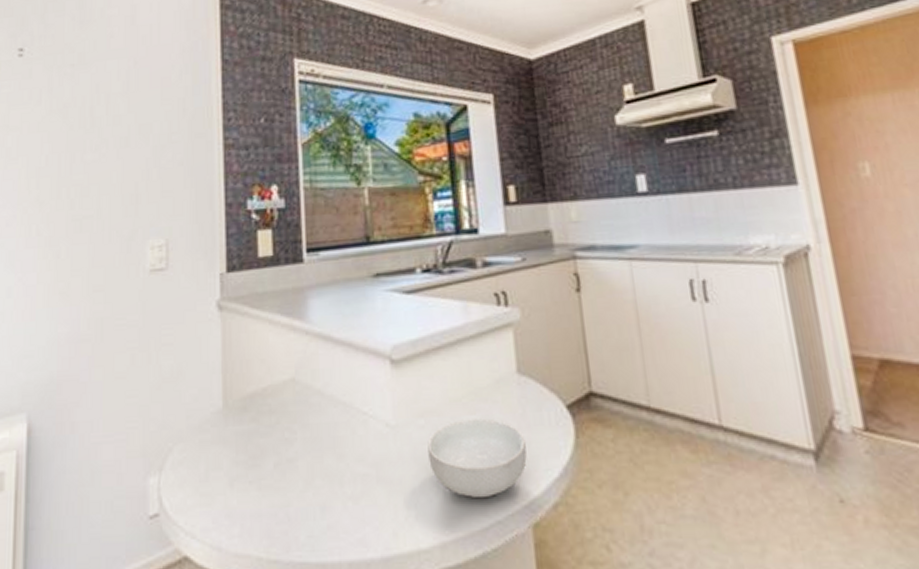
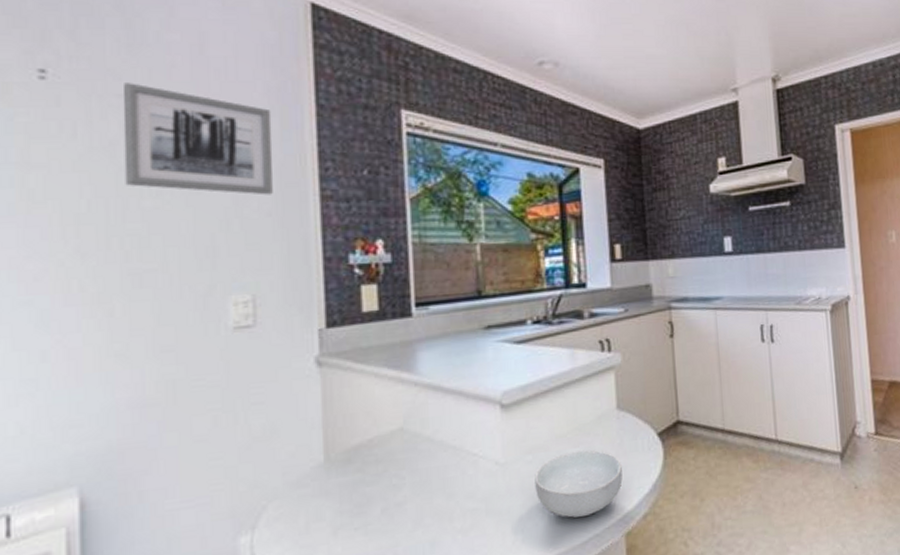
wall art: none [73,53,186,146] -> present [122,83,274,195]

